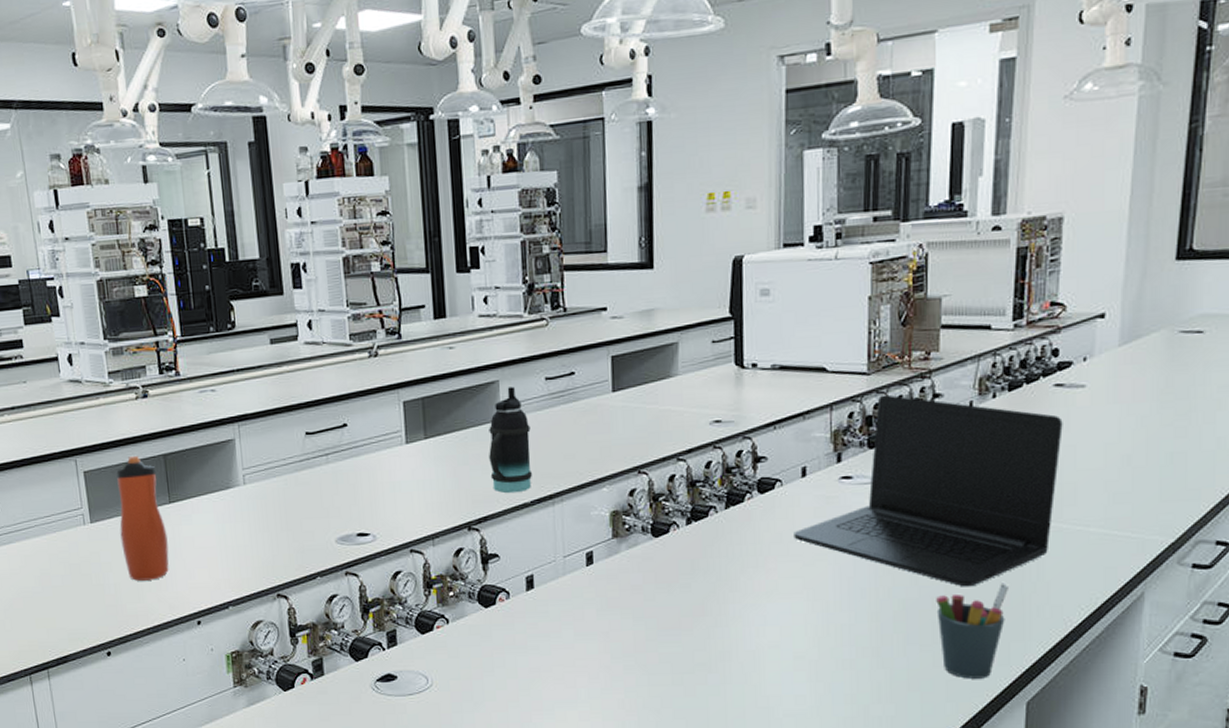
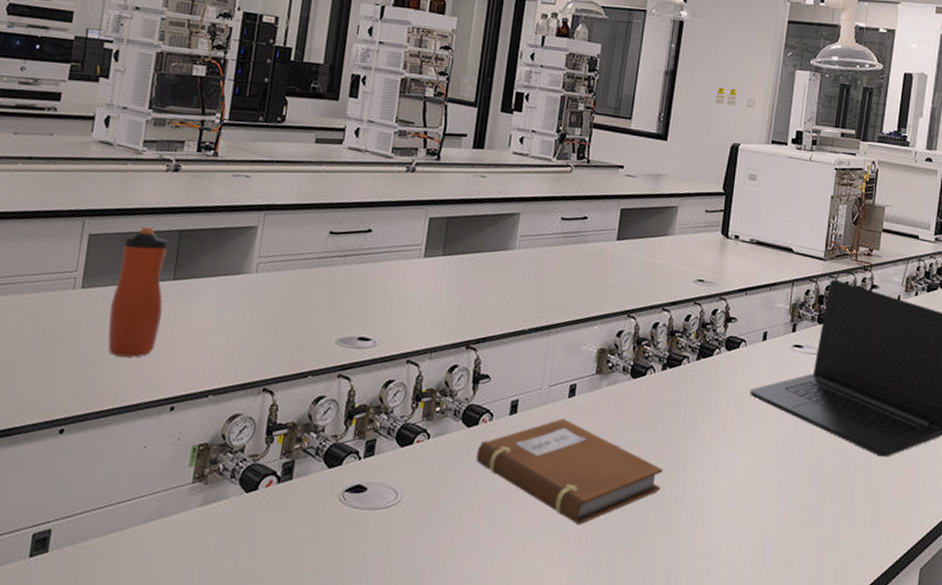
bottle: present [489,386,532,493] -> none [496,220,541,319]
notebook: none [499,588,704,690] -> present [475,418,663,524]
pen holder: present [936,583,1008,679] -> none [857,456,914,543]

